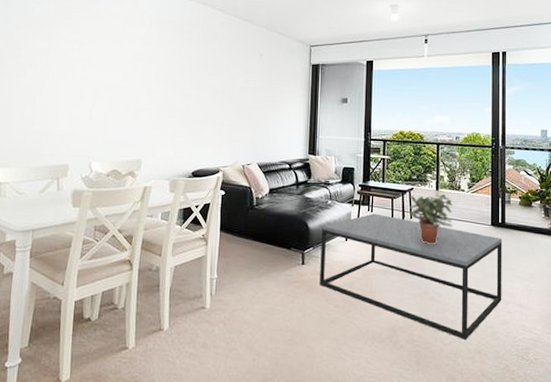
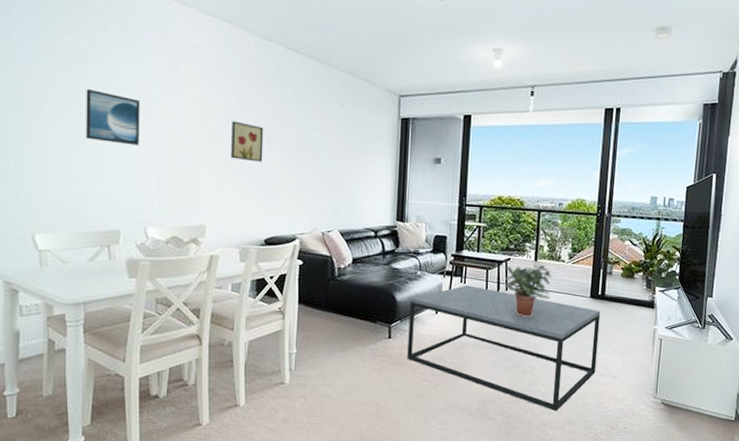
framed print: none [47,46,94,92] -> present [86,88,140,145]
wall art: none [166,70,195,104] -> present [231,121,264,162]

